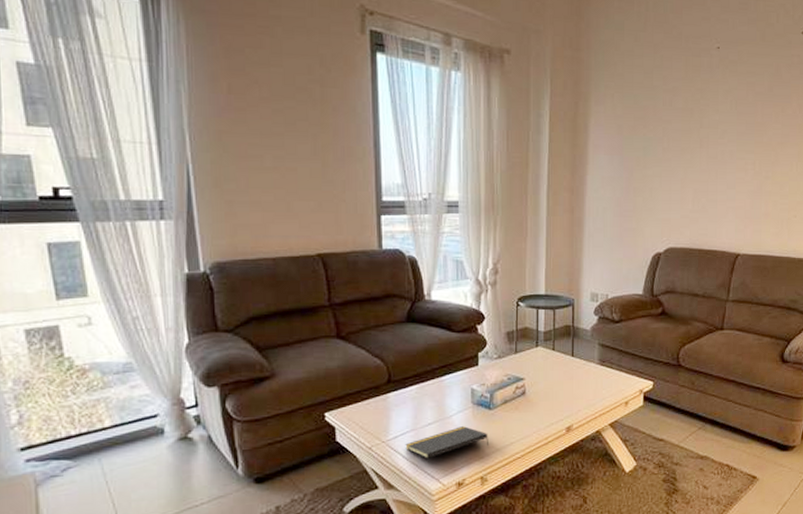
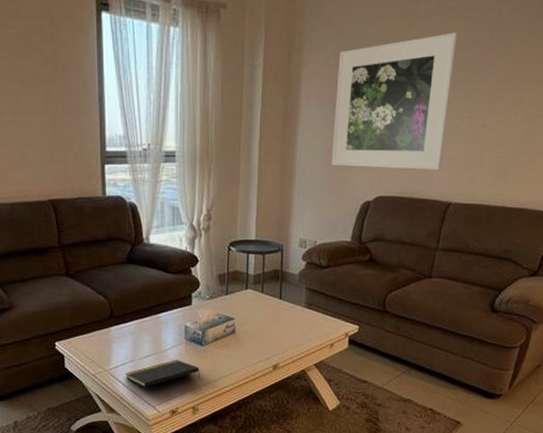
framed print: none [621,86,738,221] -> present [331,32,457,170]

